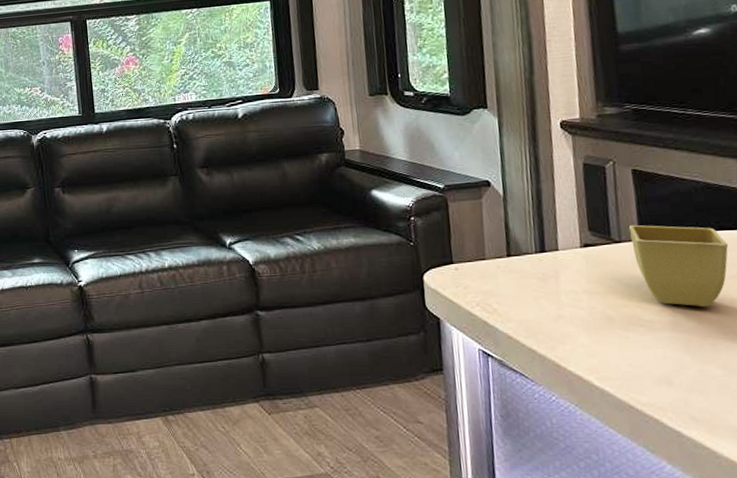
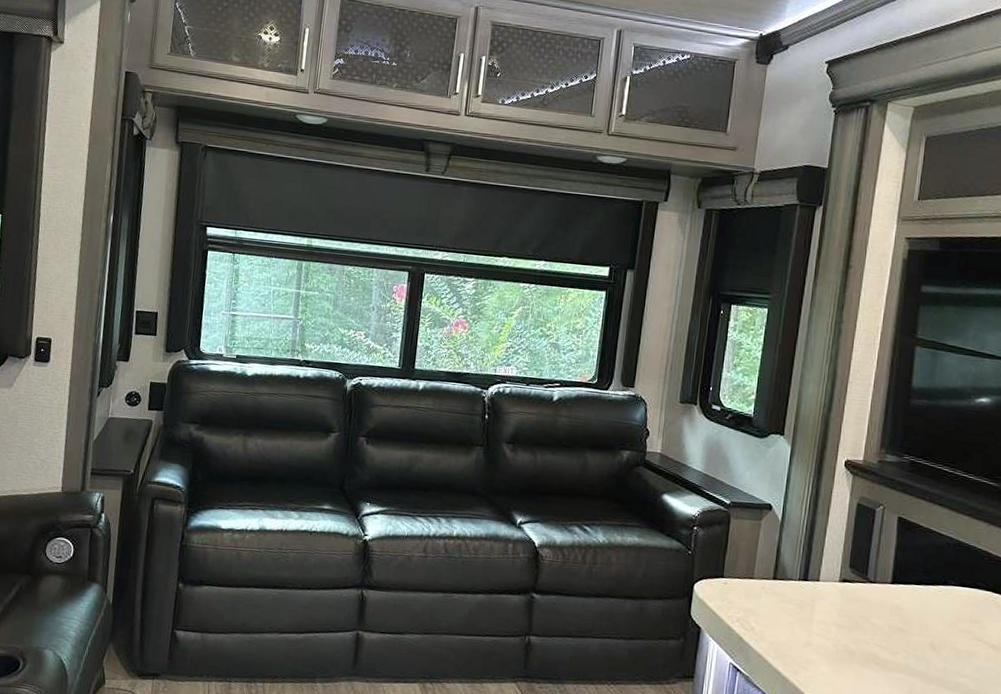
flower pot: present [628,224,729,307] -> none [884,568,966,656]

